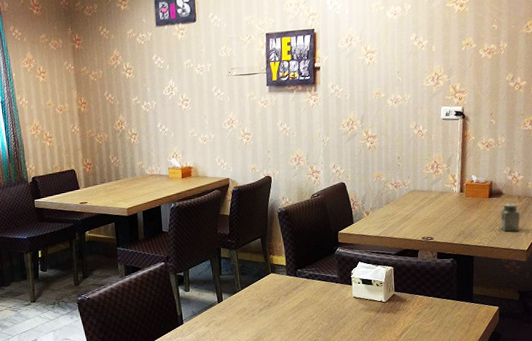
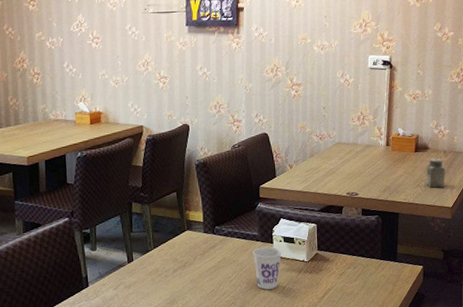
cup: none [333,288,361,328] -> present [253,246,282,290]

